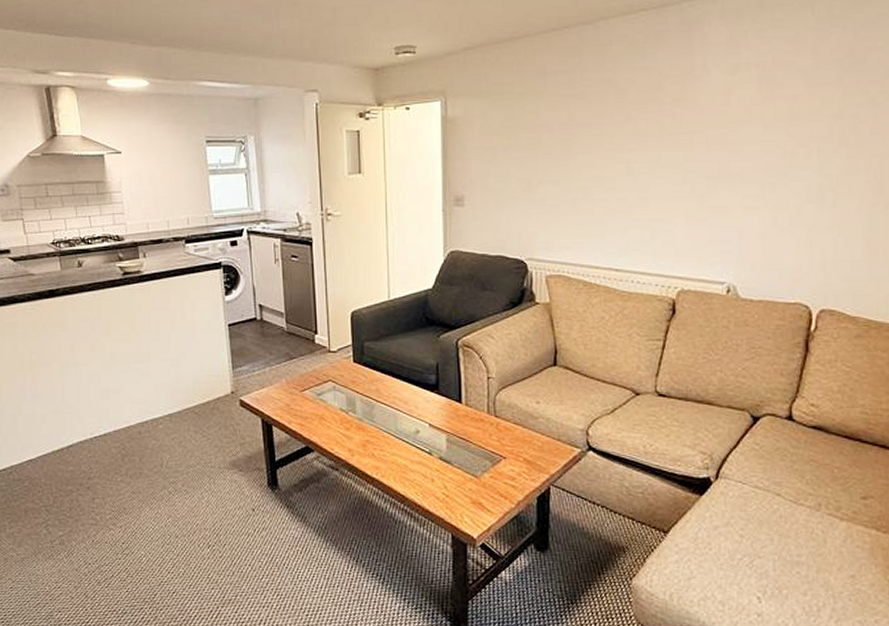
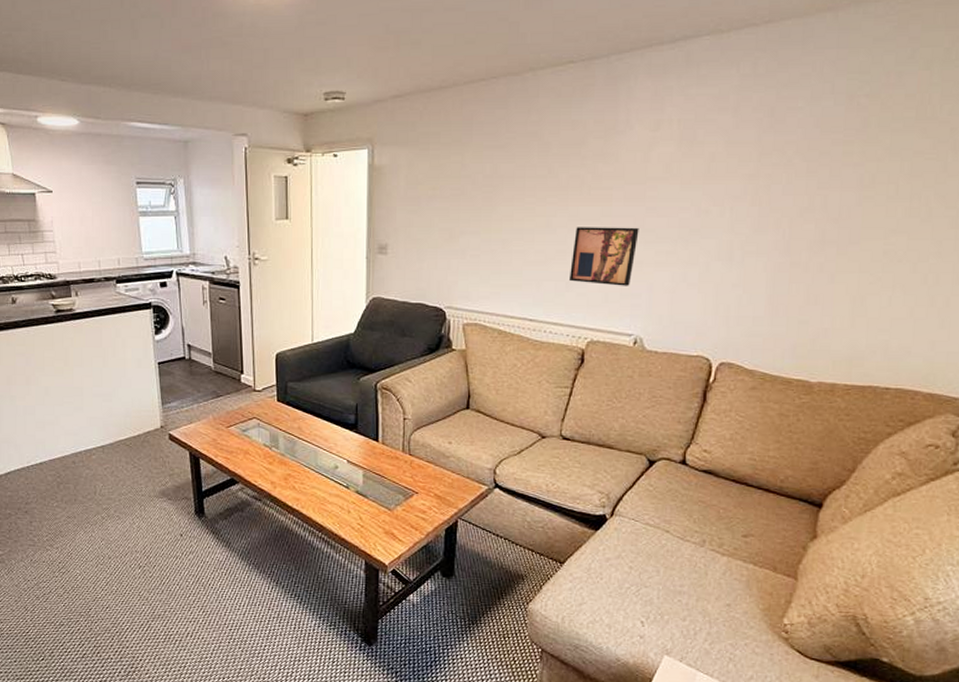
wall art: none [654,171,724,232] -> present [568,227,639,286]

